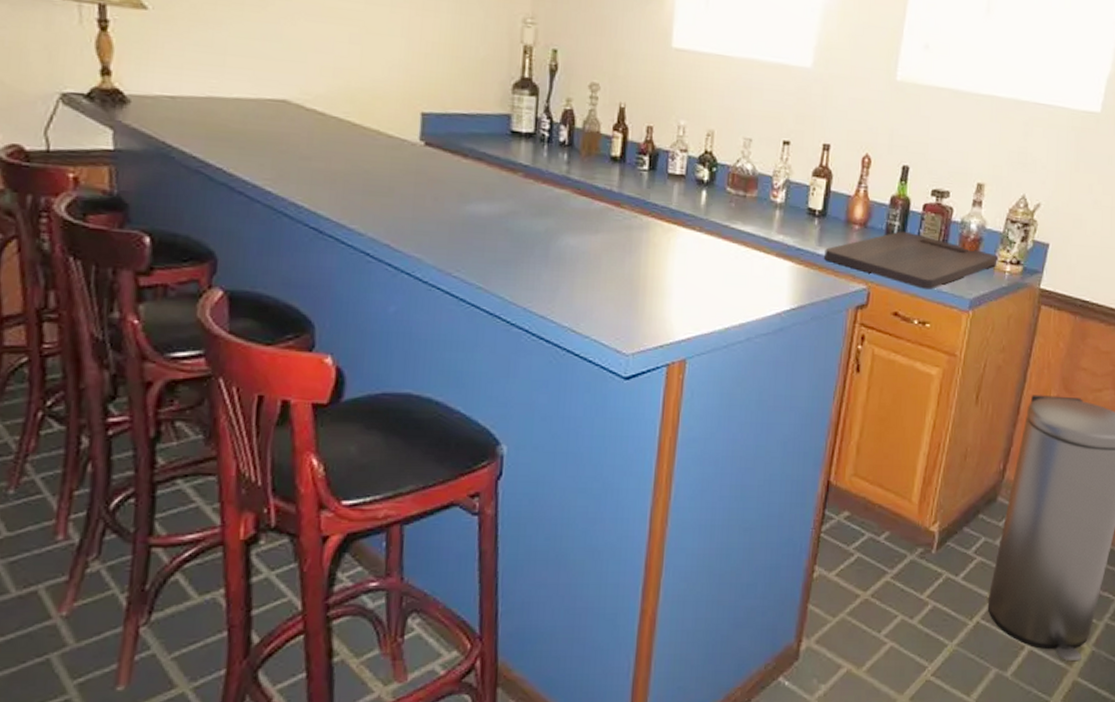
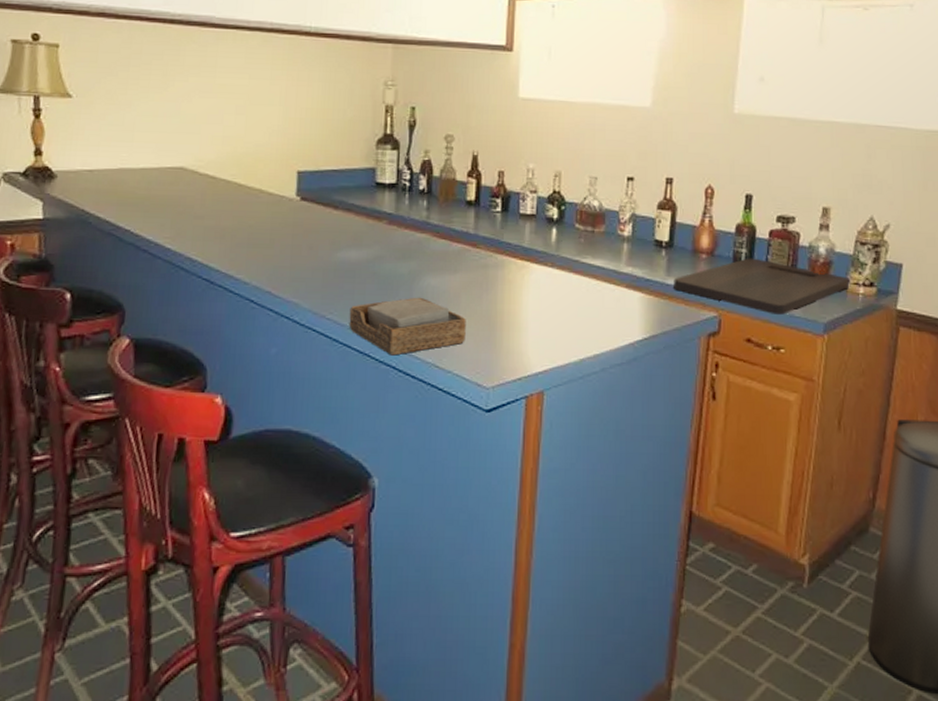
napkin holder: none [477,257,607,318] -> present [349,297,466,356]

